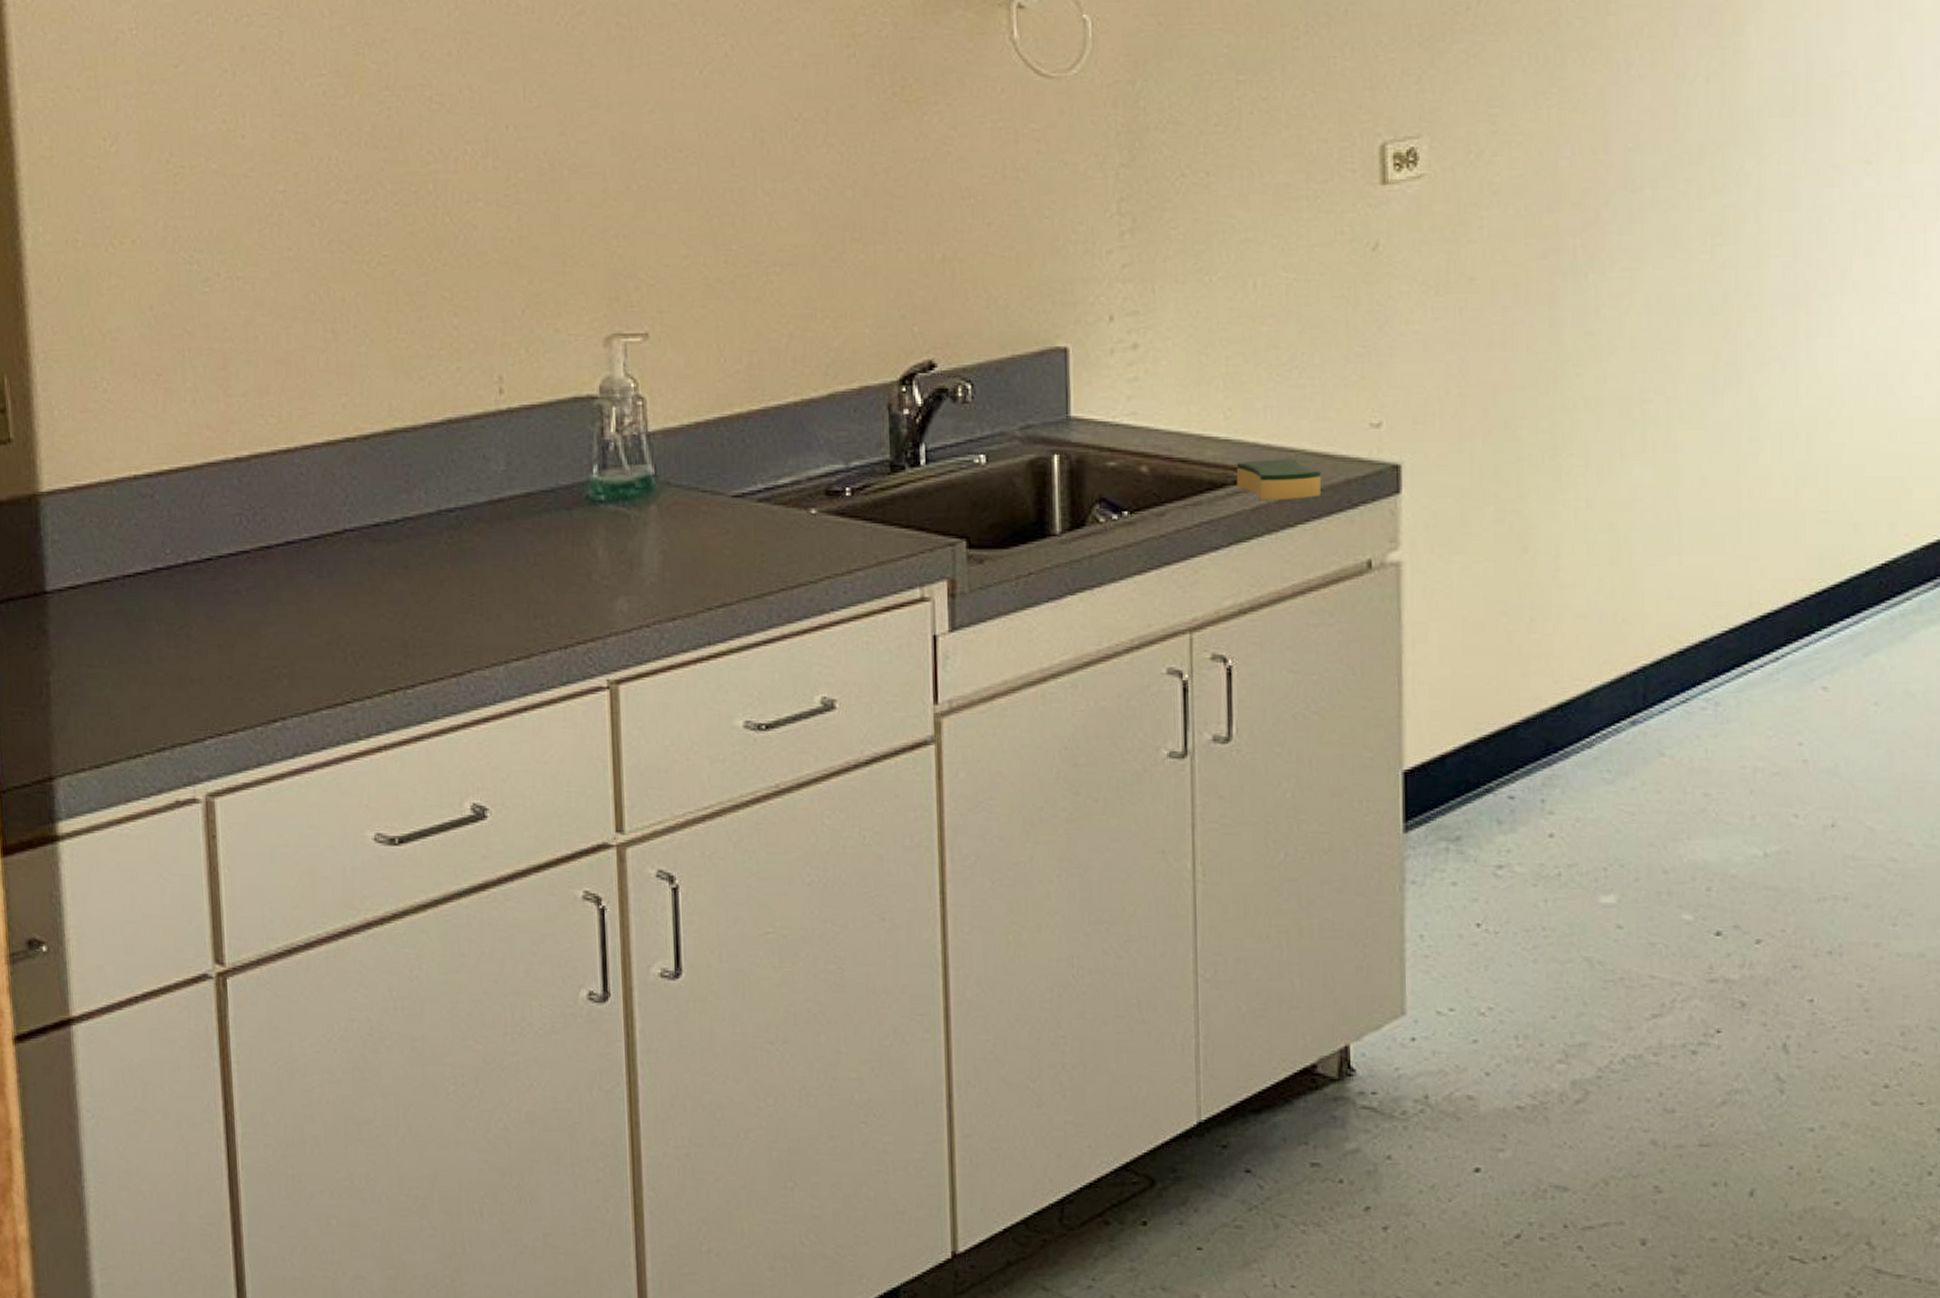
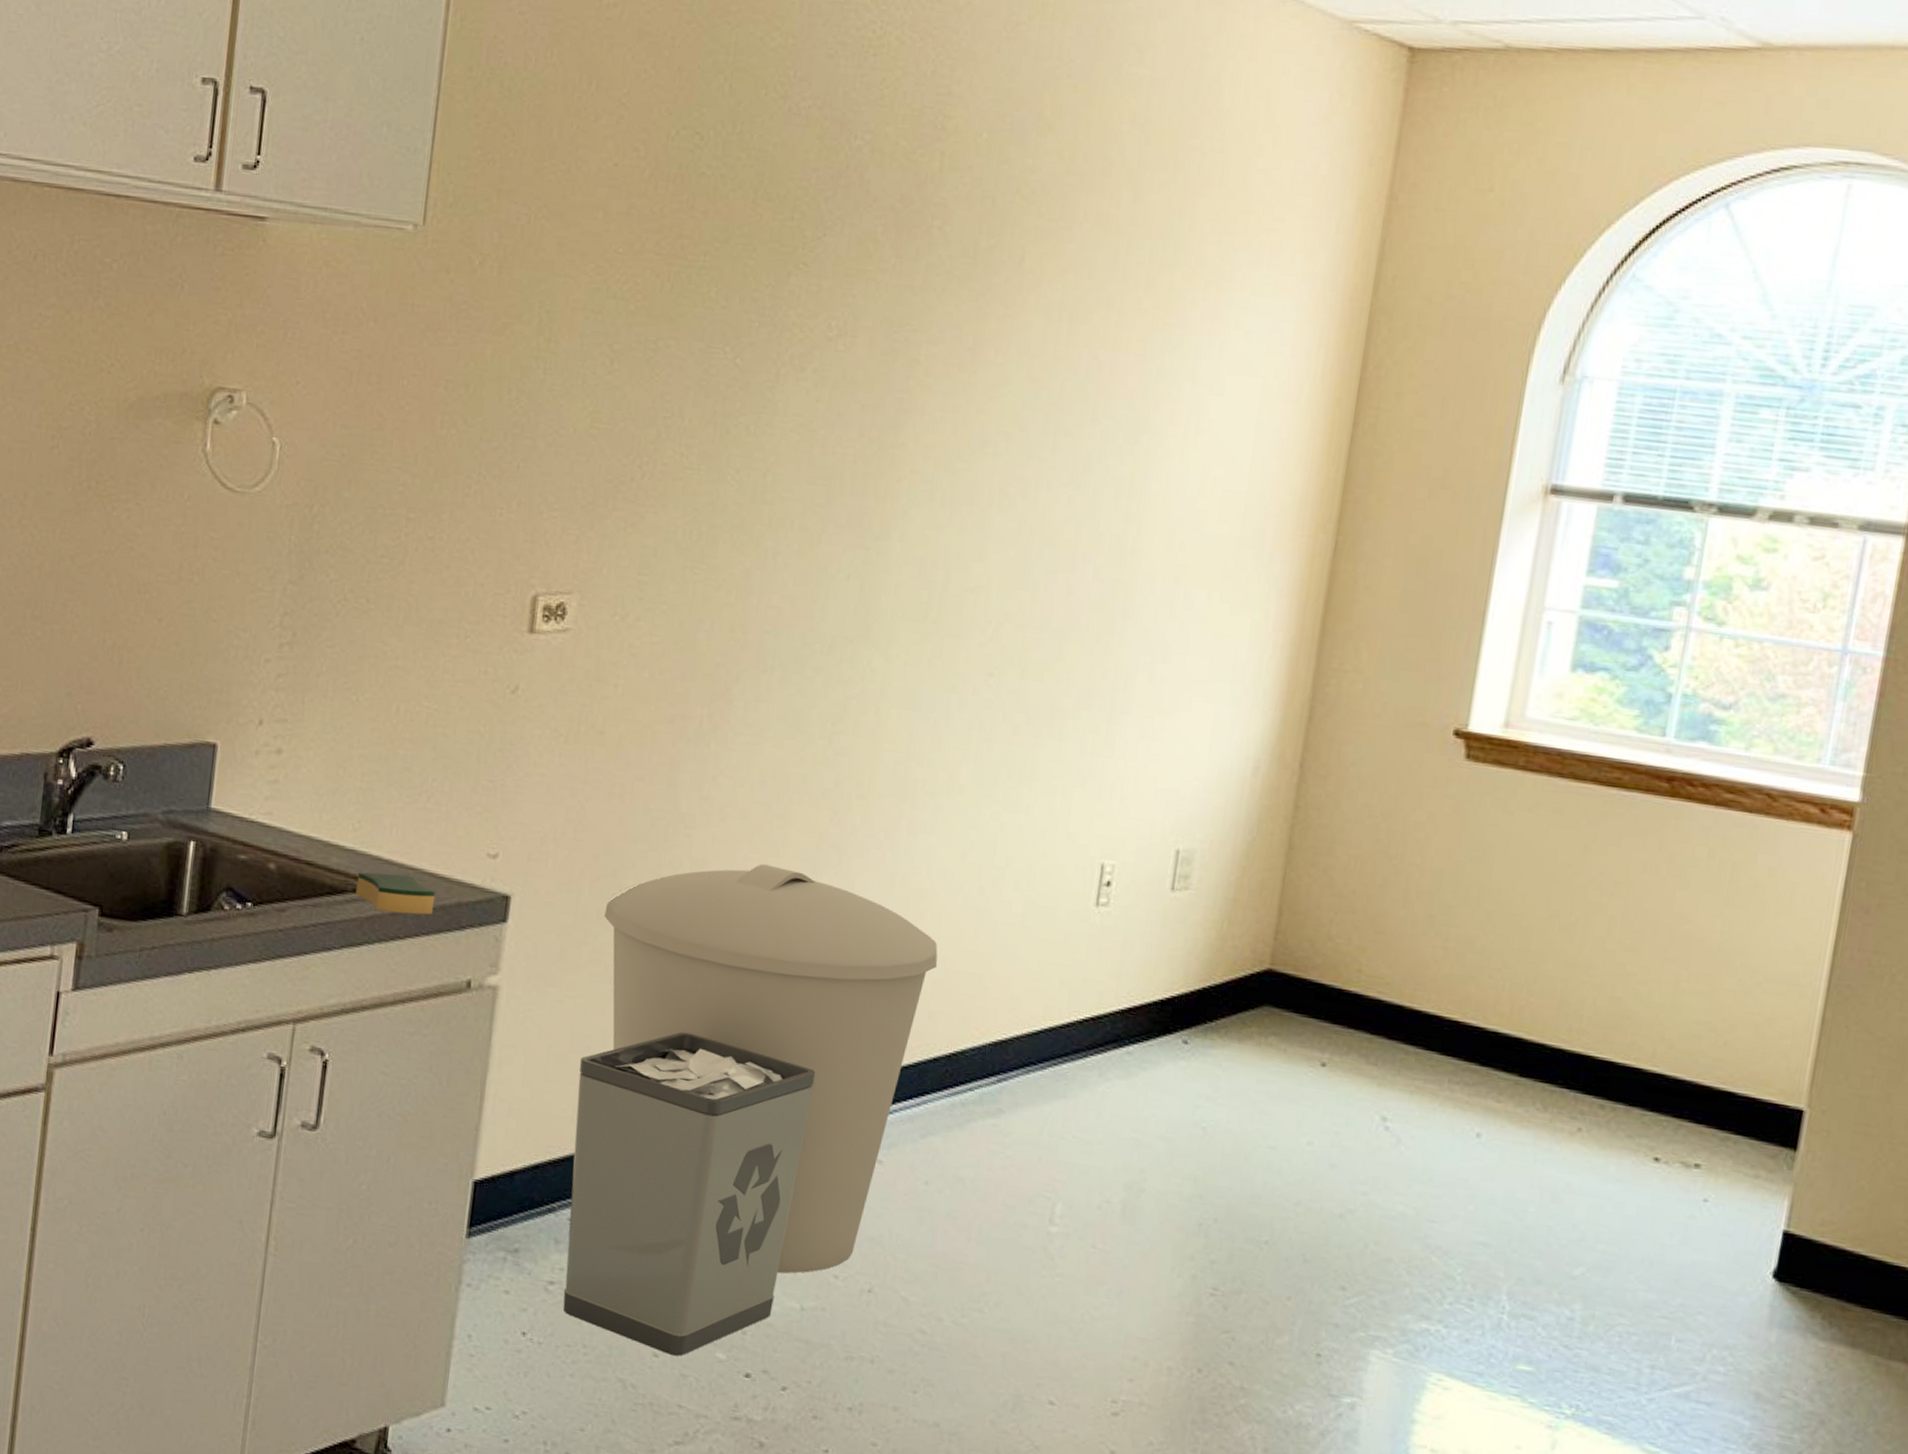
recycling bin: none [1497,582,1746,924] -> present [563,1032,816,1356]
trash can: none [1502,393,1856,820] -> present [604,864,938,1274]

